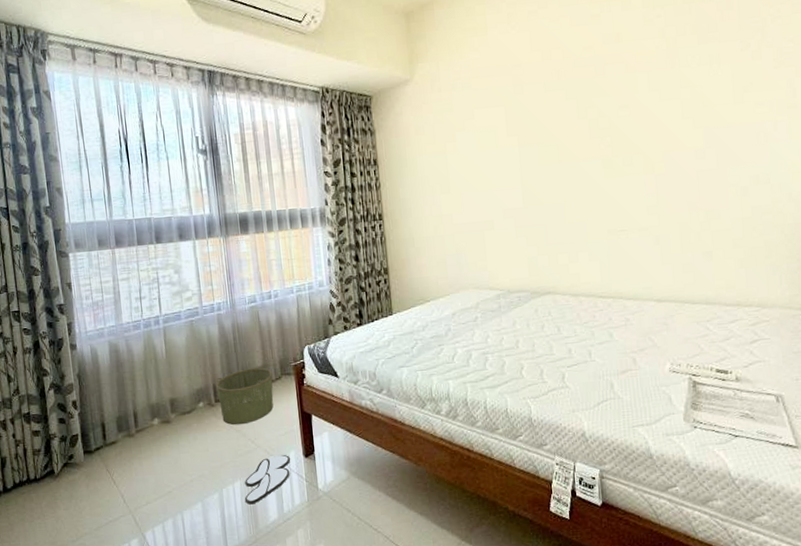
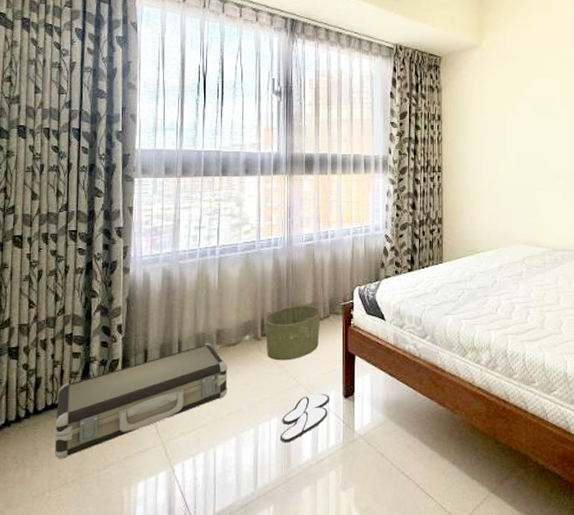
briefcase: none [23,412,188,533] -> present [54,342,228,459]

